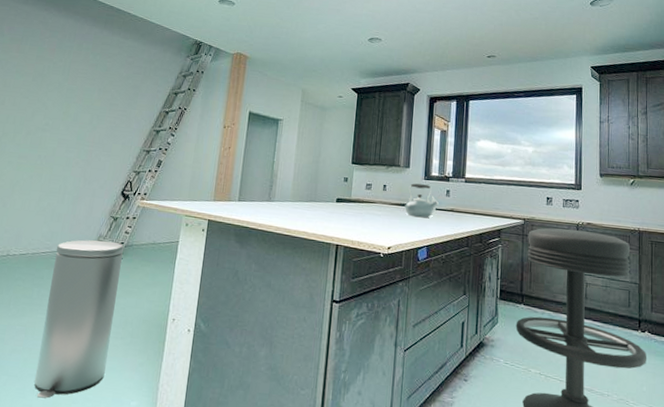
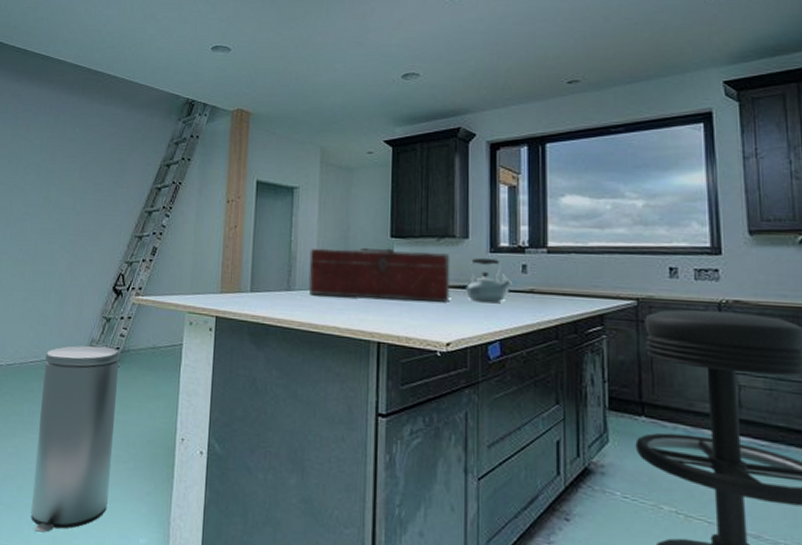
toolbox: none [285,168,395,216] -> present [308,247,450,302]

